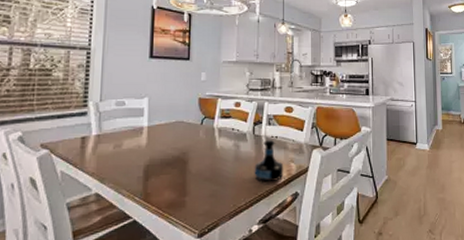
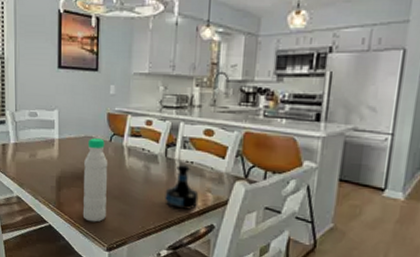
water bottle: none [172,122,200,209] -> present [82,138,108,223]

